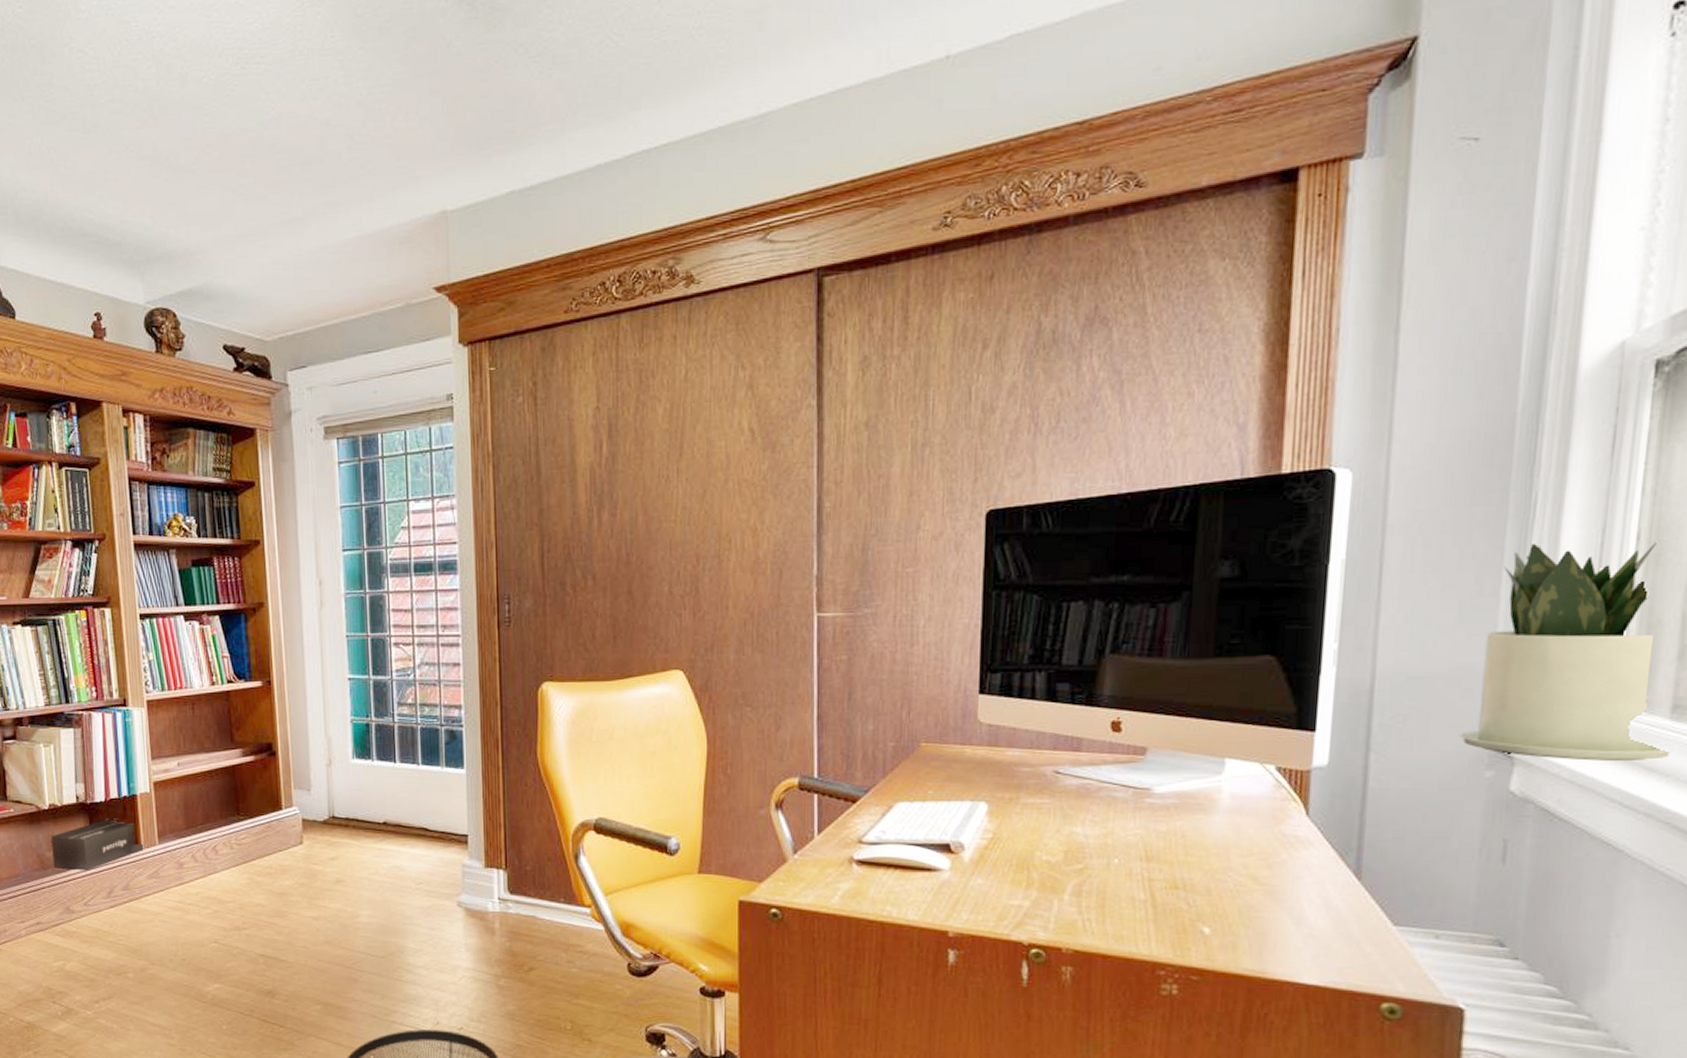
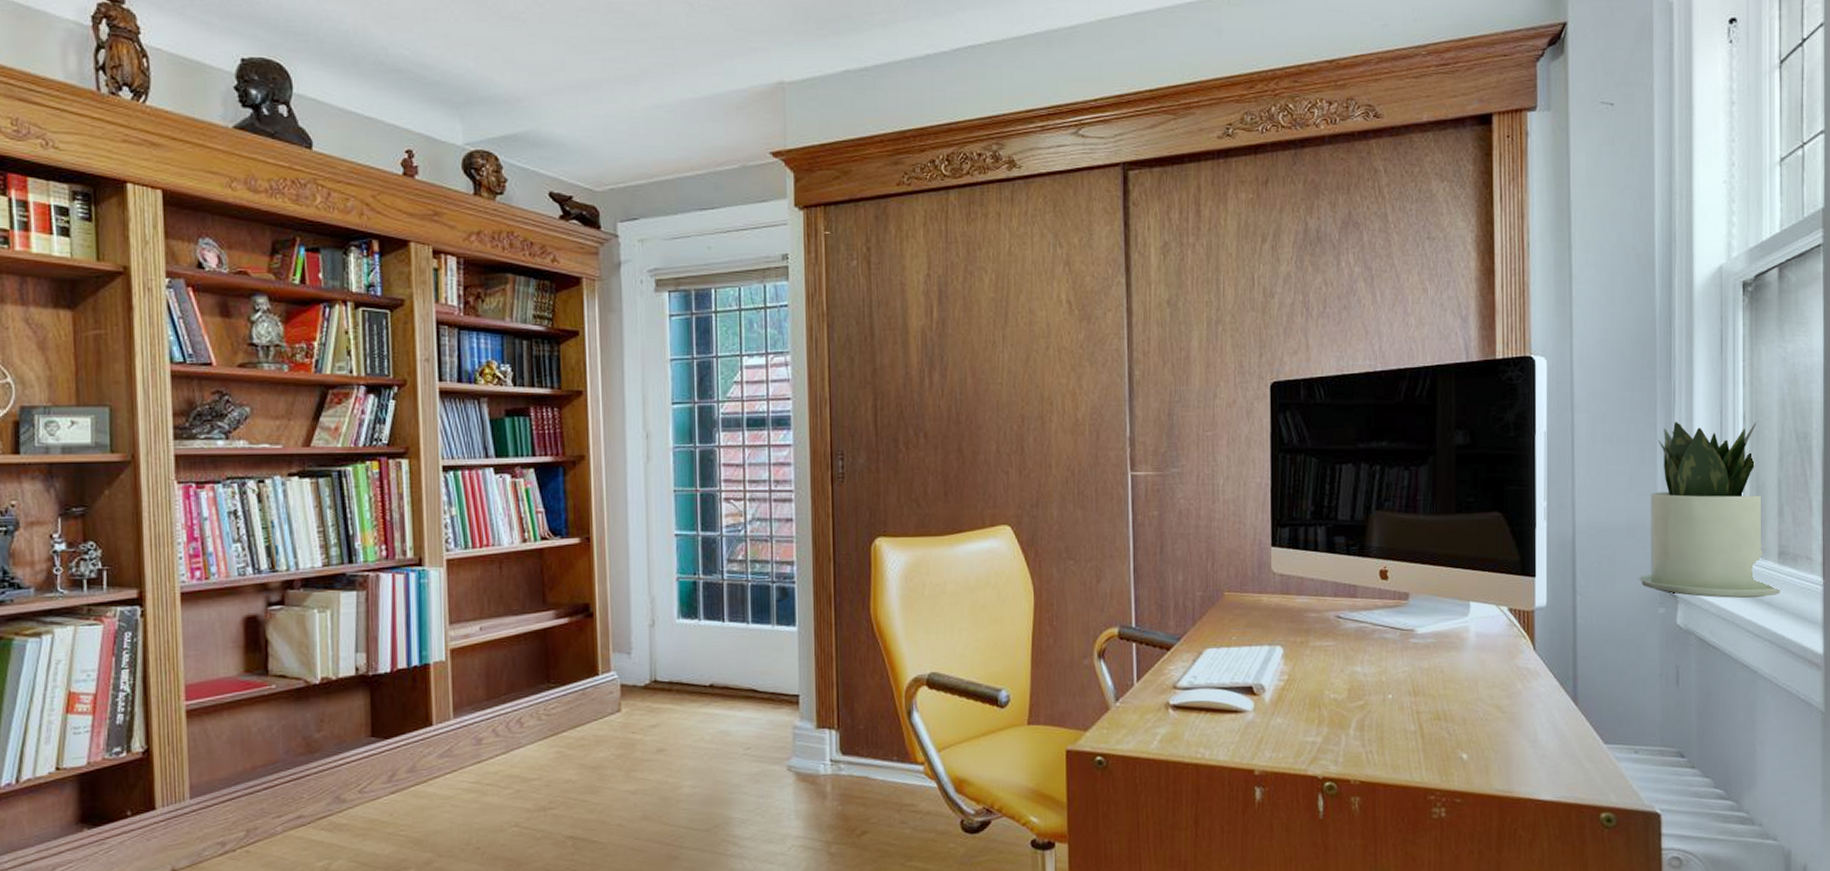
box: present [51,818,144,871] -> none [321,691,436,753]

